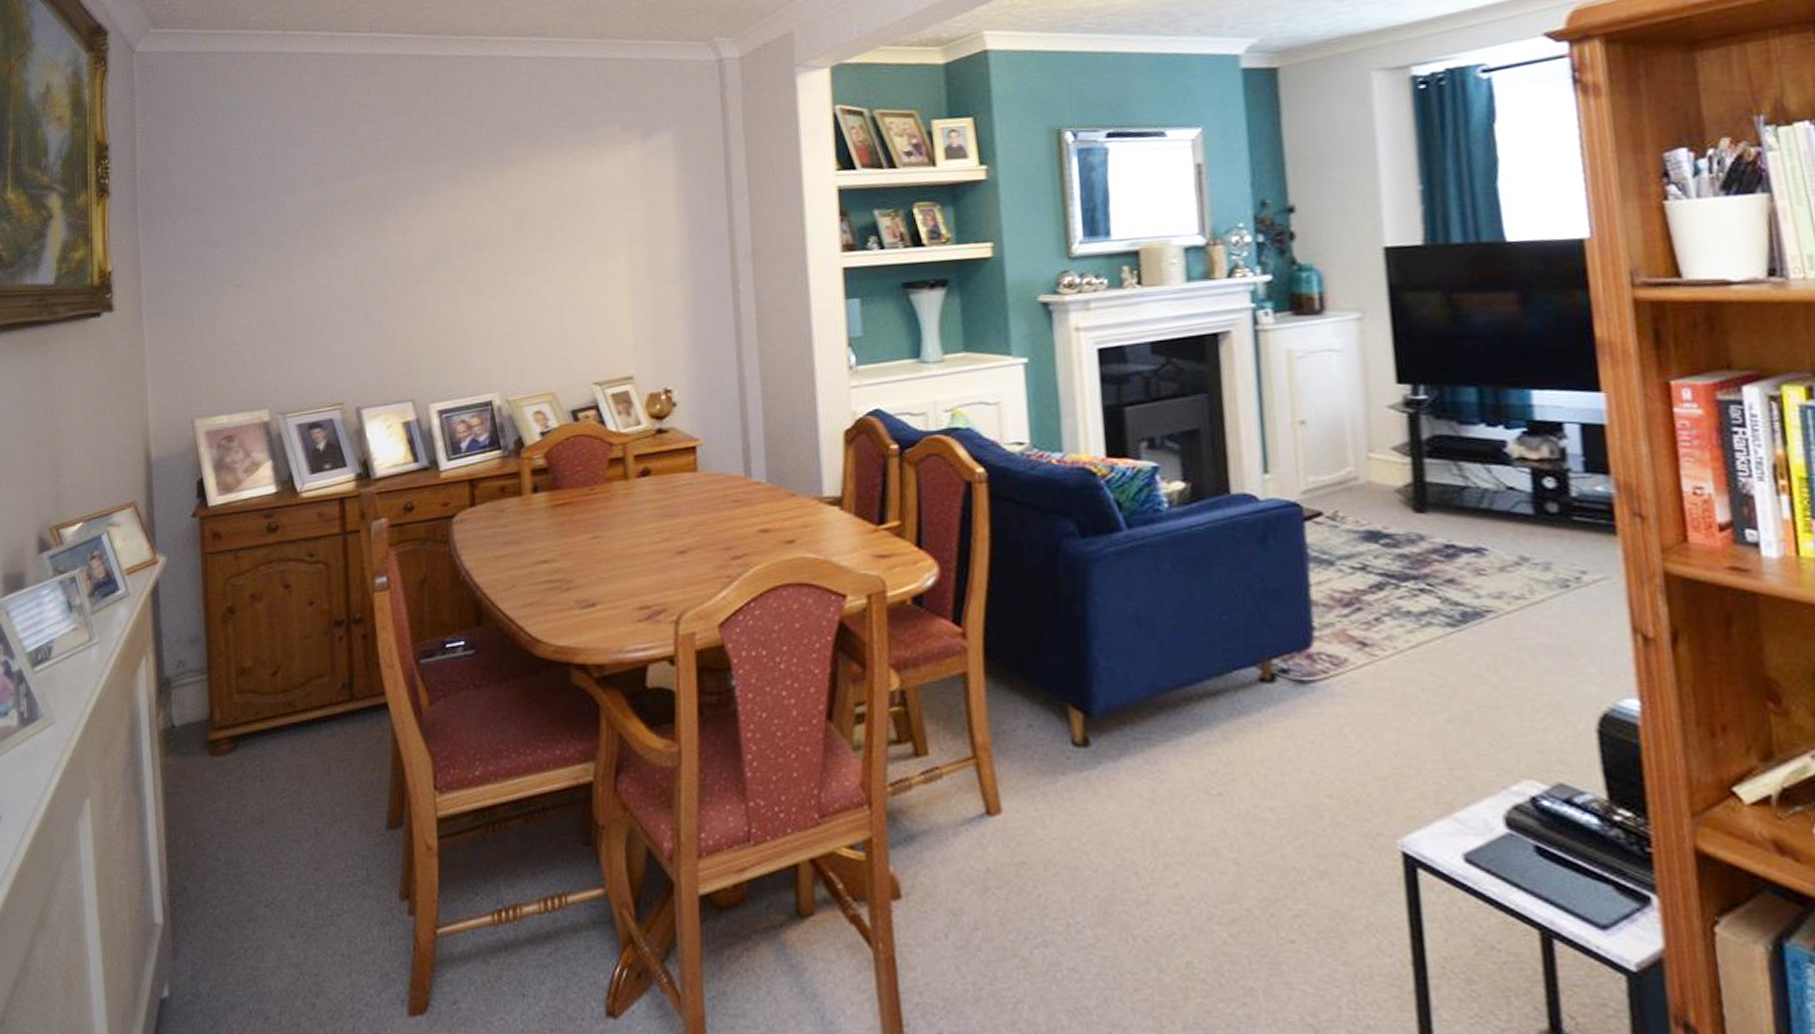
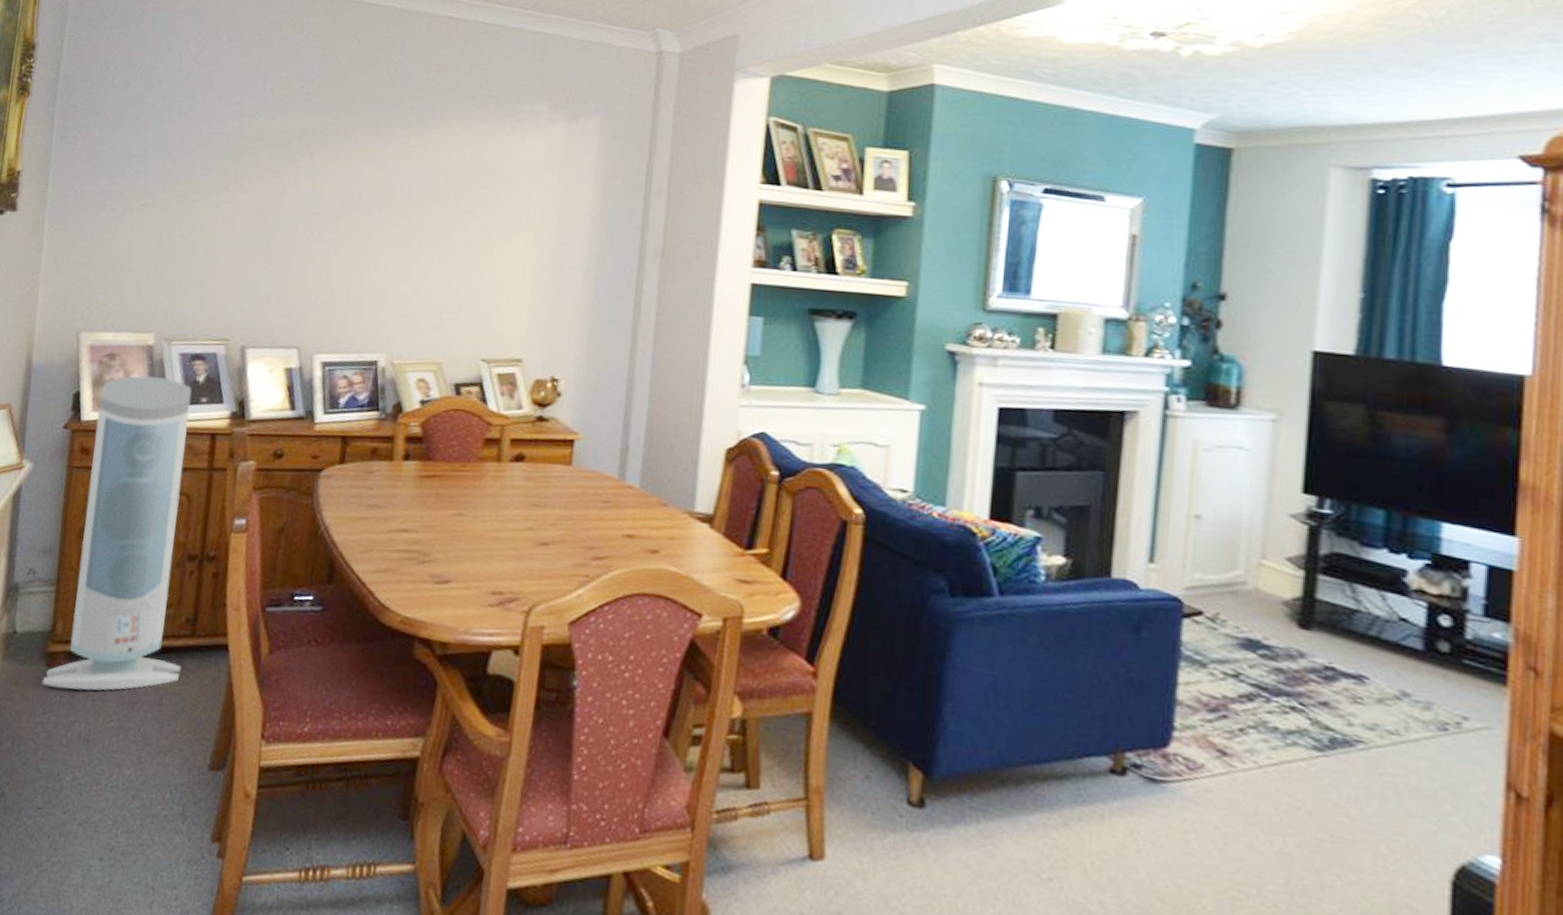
air purifier: none [207,450,345,774] -> present [42,375,192,691]

